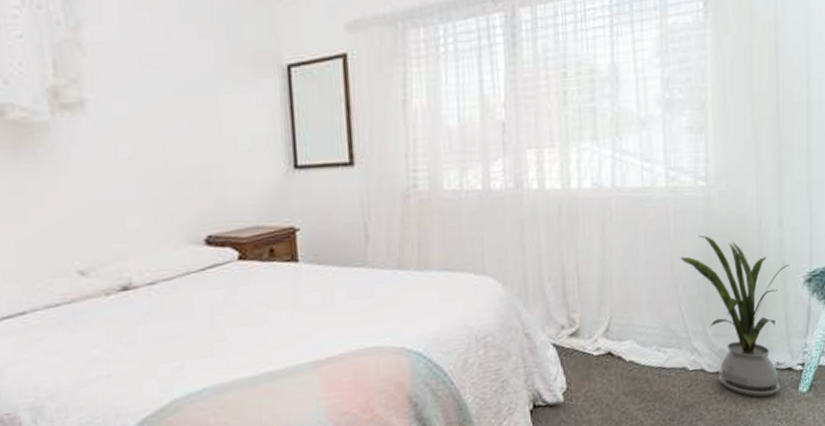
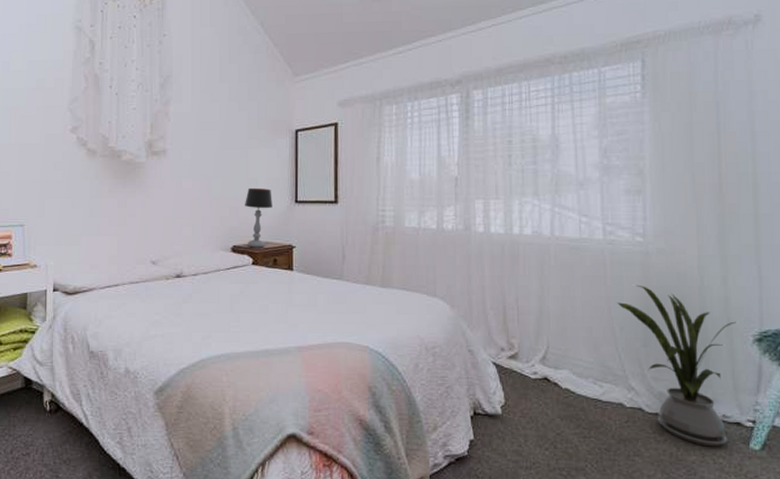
table lamp: none [219,150,262,237] -> present [245,187,272,248]

